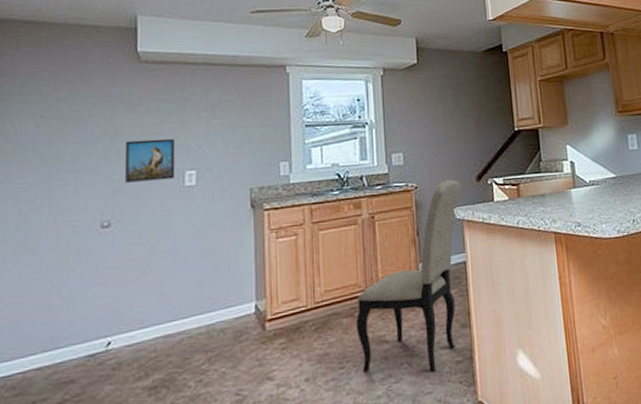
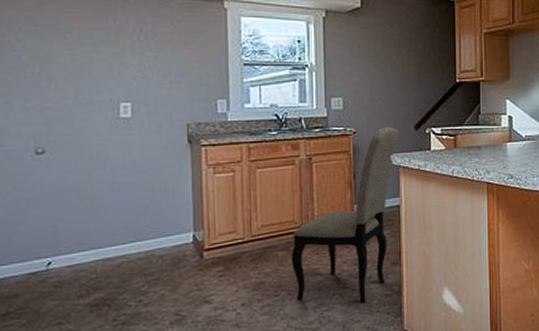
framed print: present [125,138,176,183] -> none [57,68,110,111]

